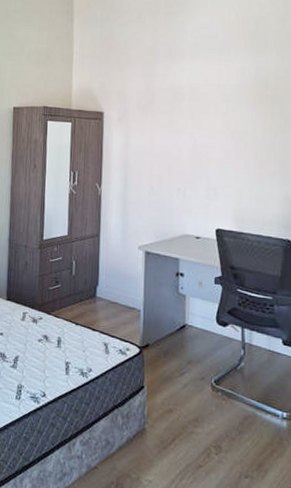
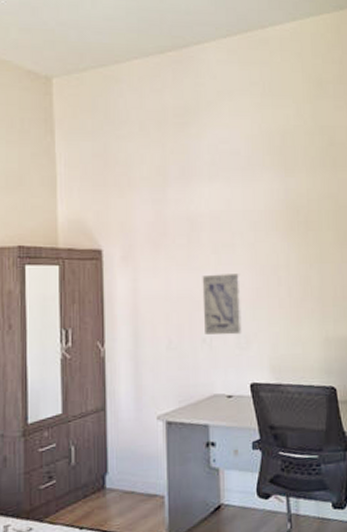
wall art: none [180,136,213,188] -> present [202,274,242,335]

